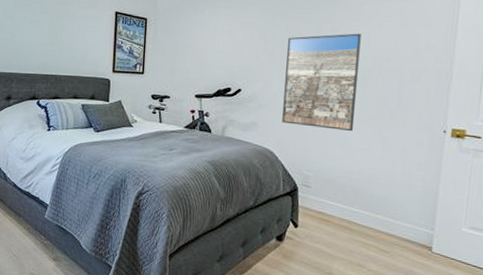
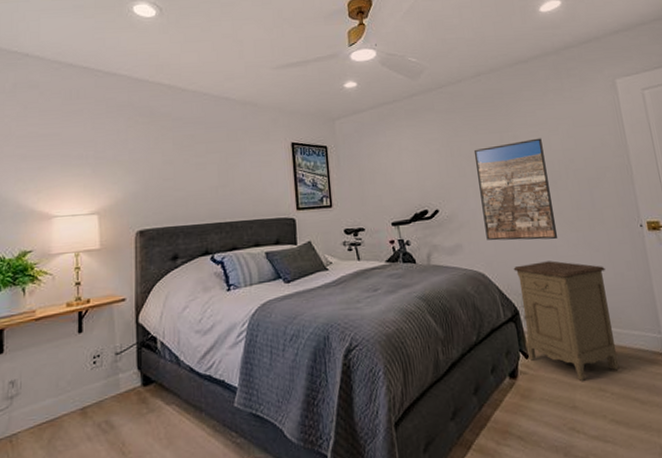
nightstand: none [297,149,394,255] -> present [513,260,620,381]

